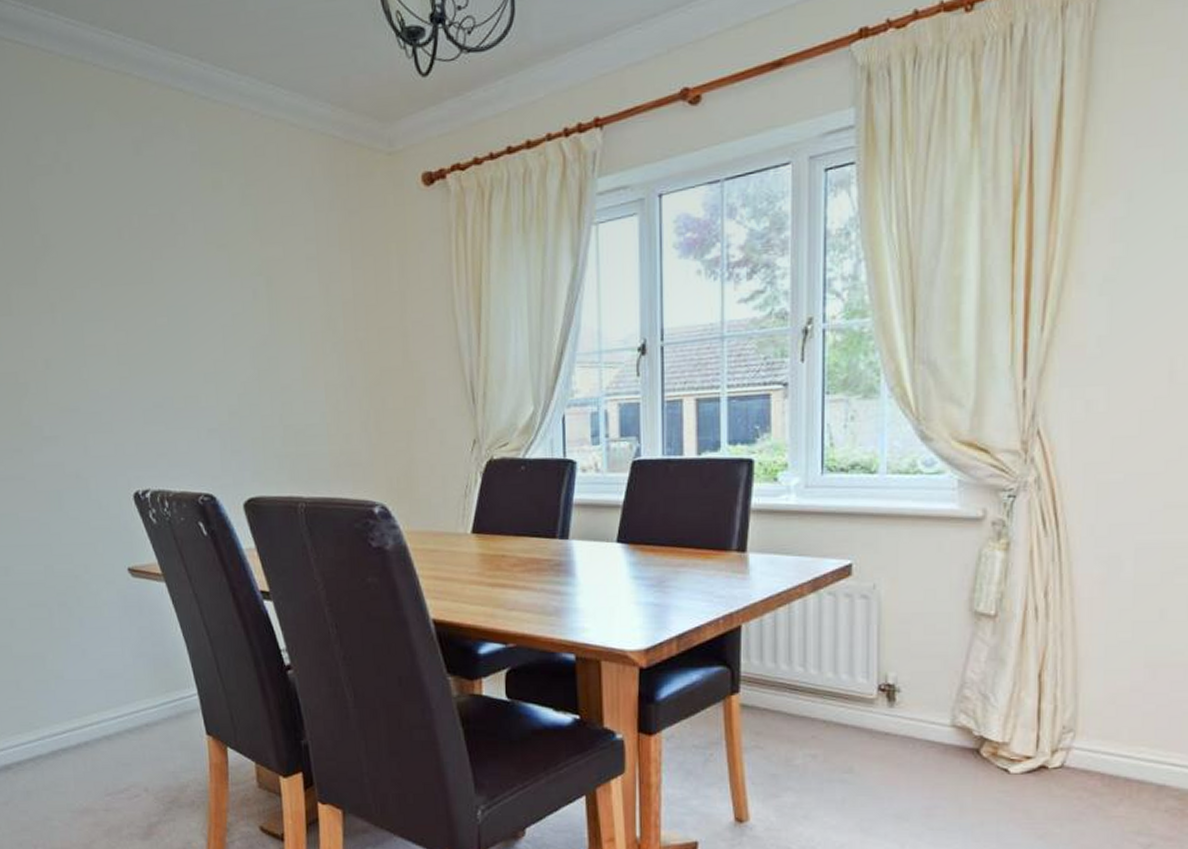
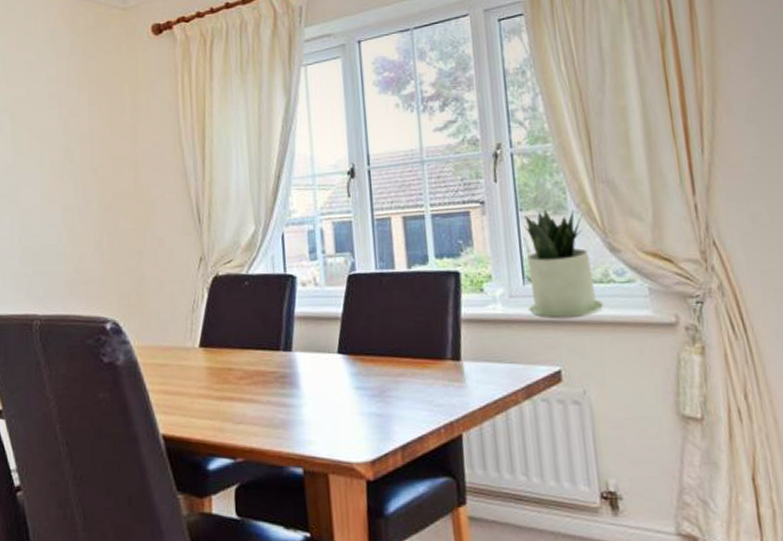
planter: none [823,393,907,512] -> present [524,209,604,320]

